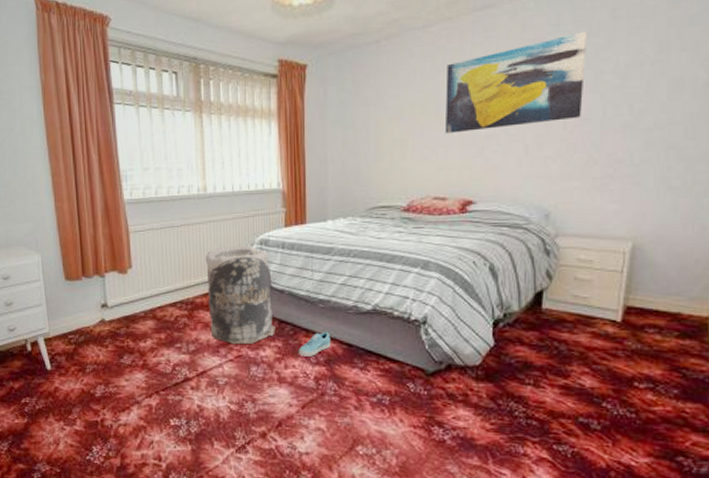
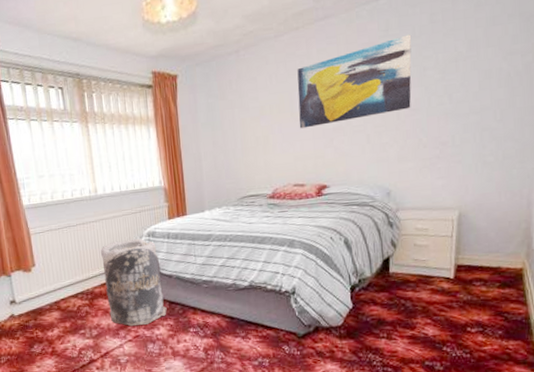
sneaker: present [298,331,331,356] -> none [188,307,216,331]

